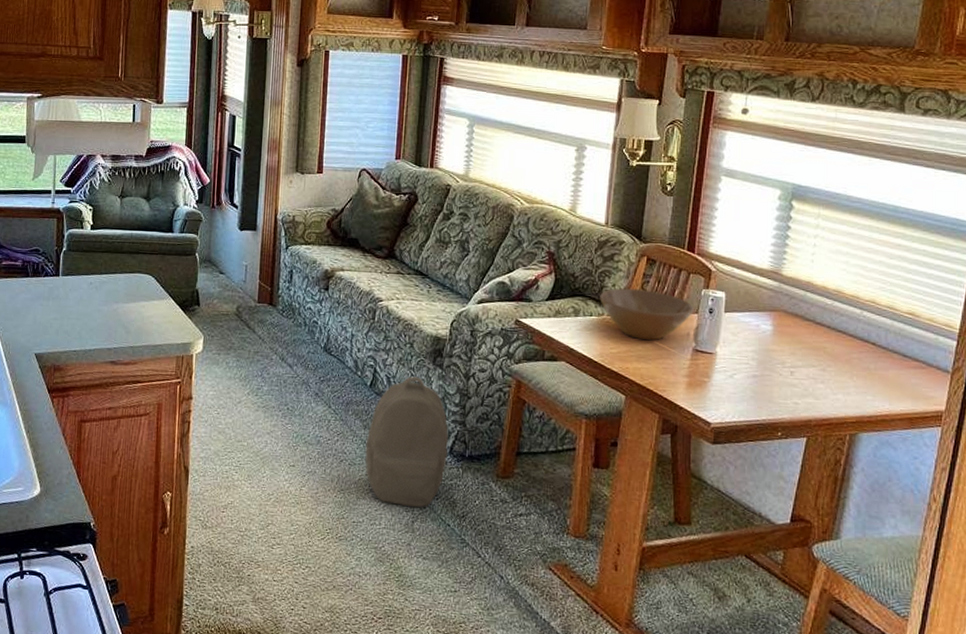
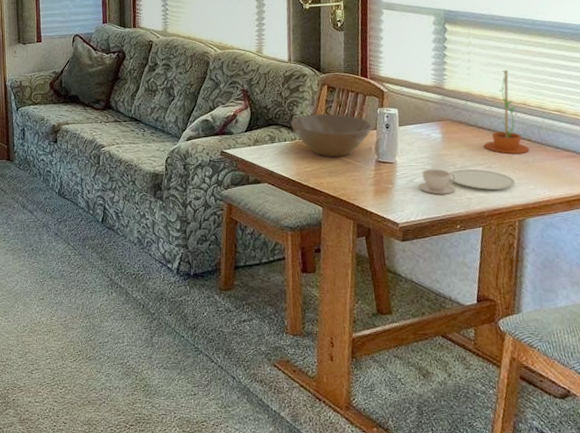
backpack: present [365,376,448,508] -> none [103,210,175,325]
teacup: none [739,364,784,396] -> present [418,169,456,195]
plate: none [775,368,852,397] -> present [449,168,516,190]
flower pot: none [819,260,873,358] -> present [483,69,530,154]

